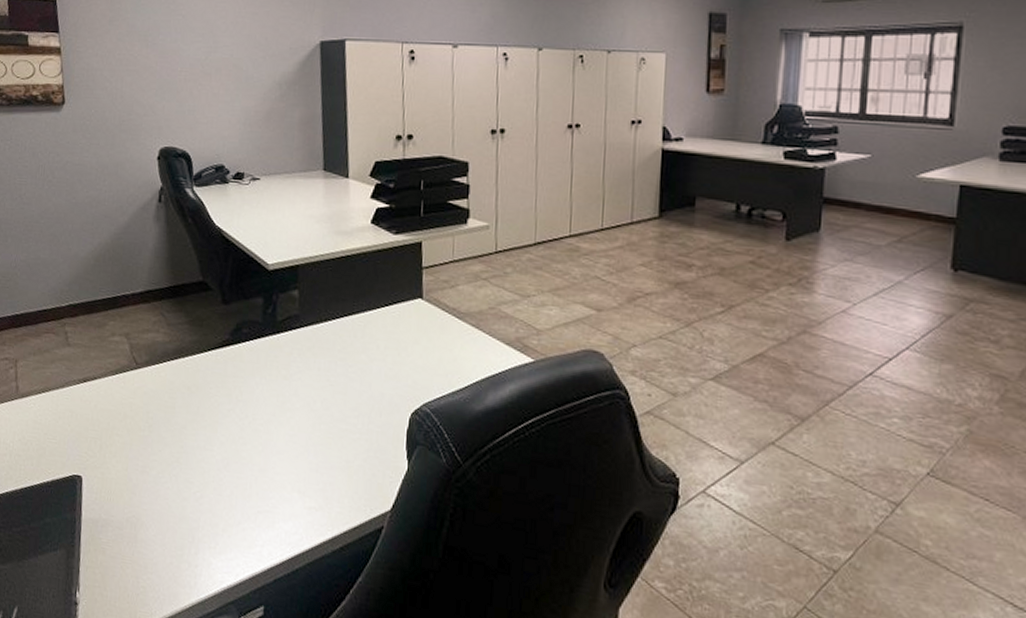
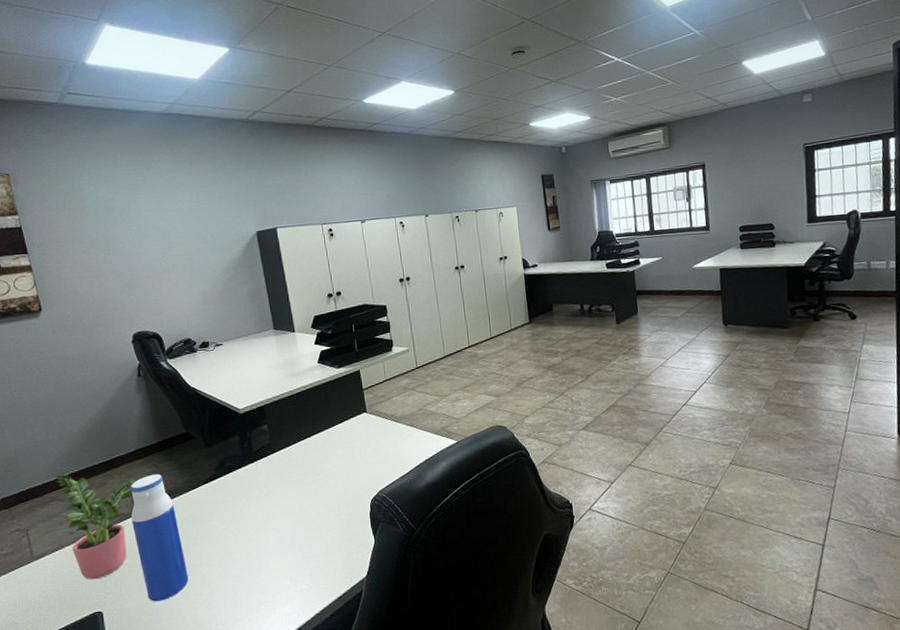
potted plant: none [53,299,138,437] -> present [55,470,135,580]
water bottle: none [127,324,182,480] -> present [130,473,189,602]

